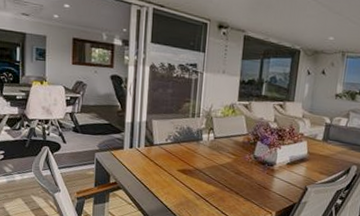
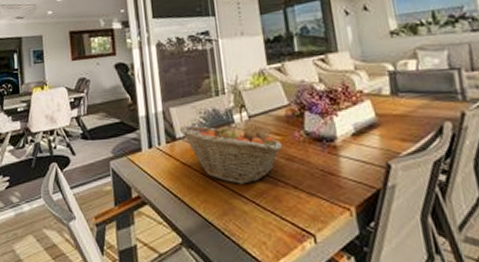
fruit basket: none [157,135,235,186] -> present [179,123,283,184]

